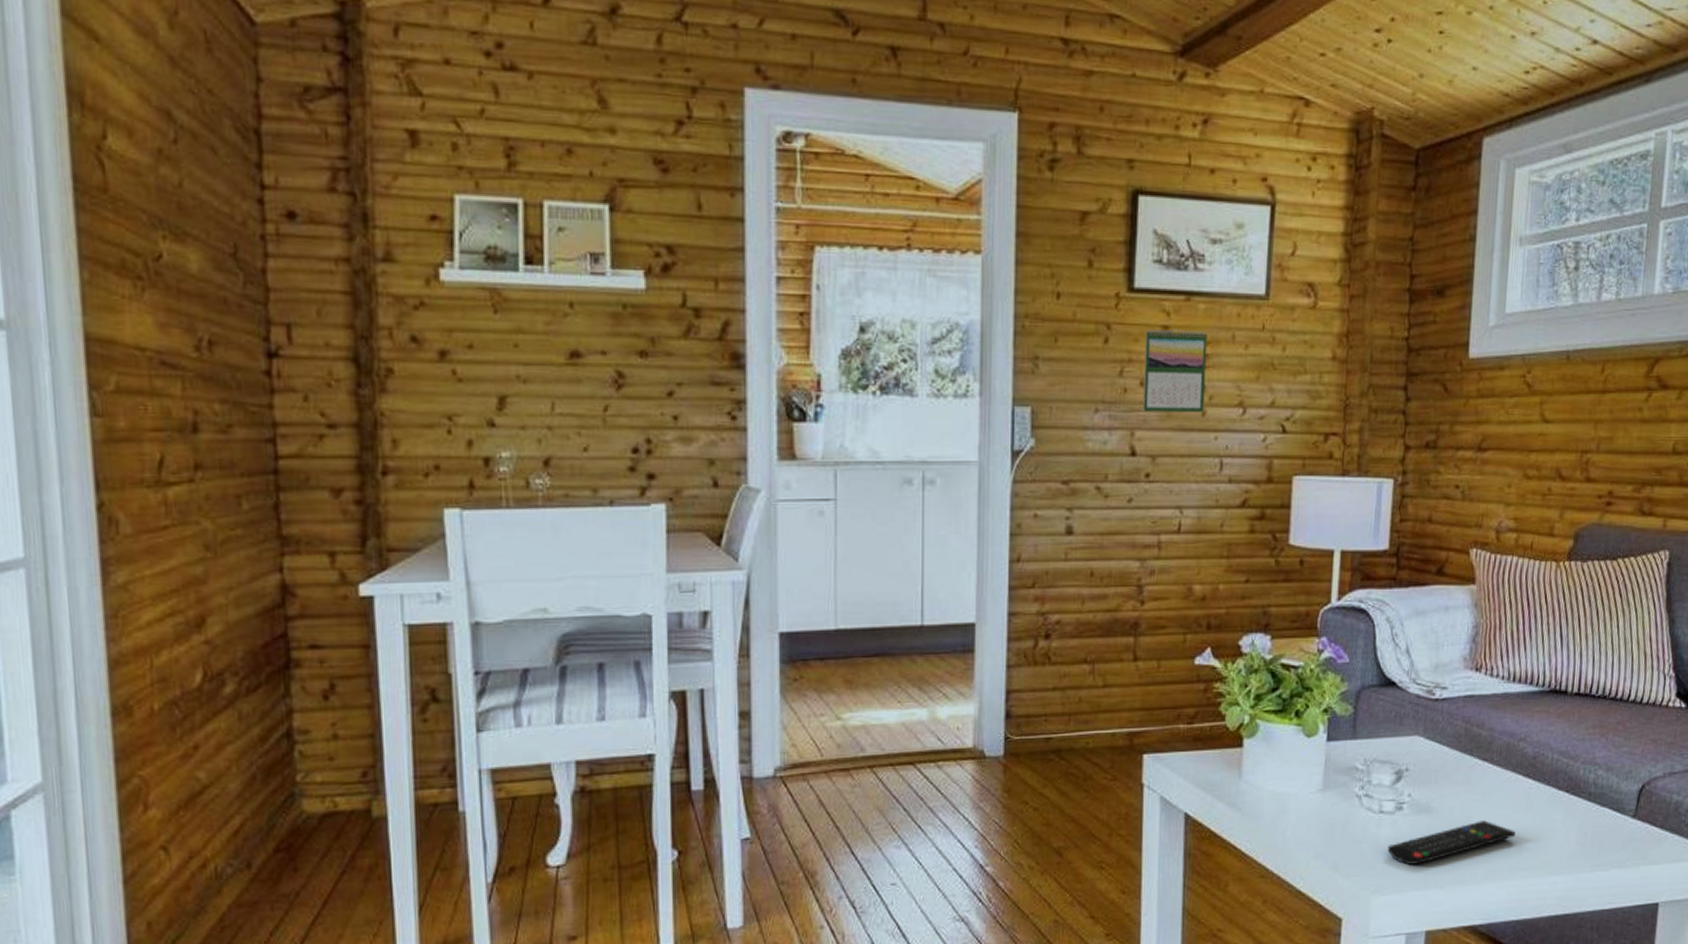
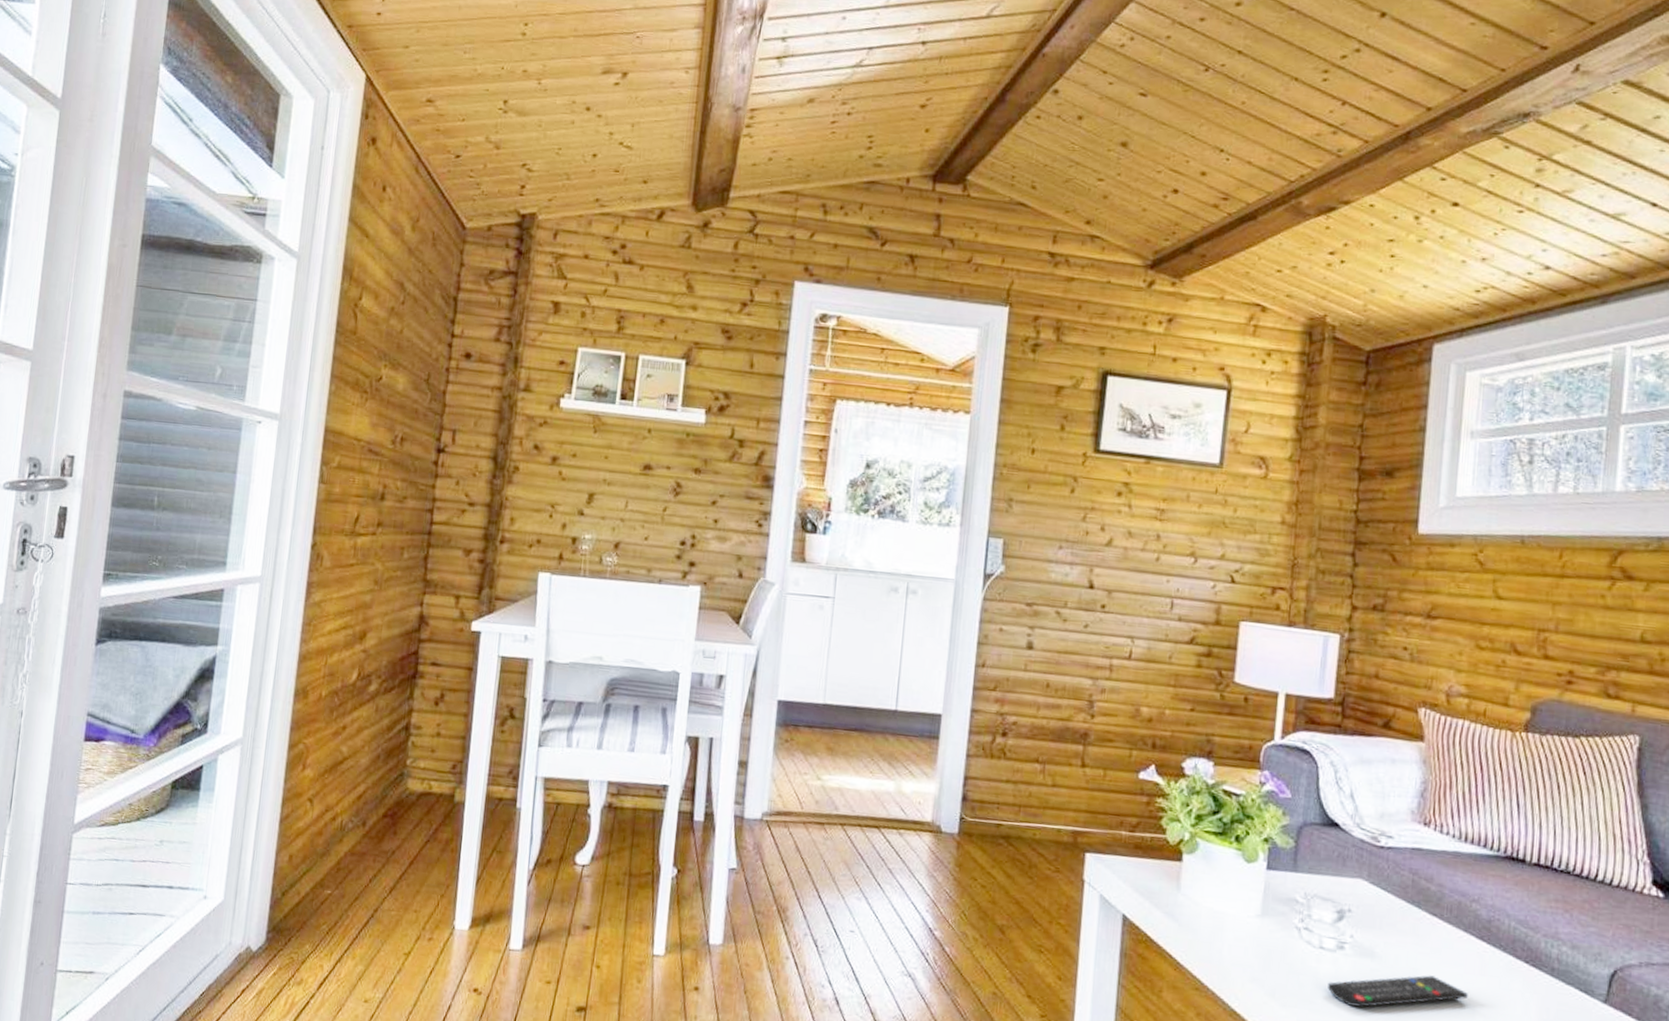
calendar: present [1142,329,1208,412] -> none [1101,484,1164,558]

